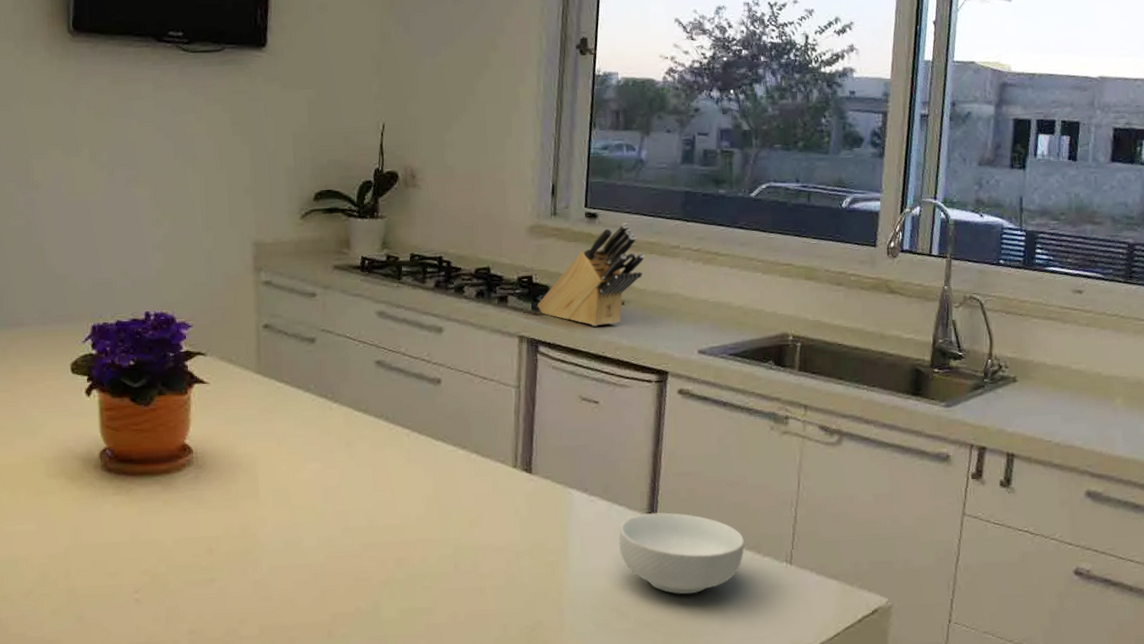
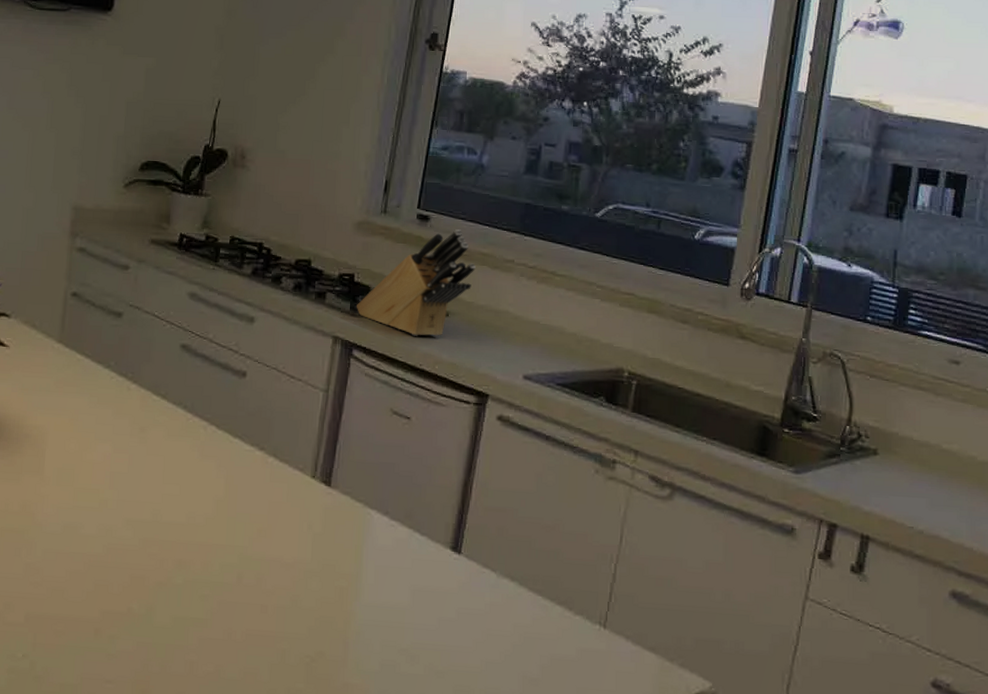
cereal bowl: present [619,512,745,595] -> none [416,547,555,646]

